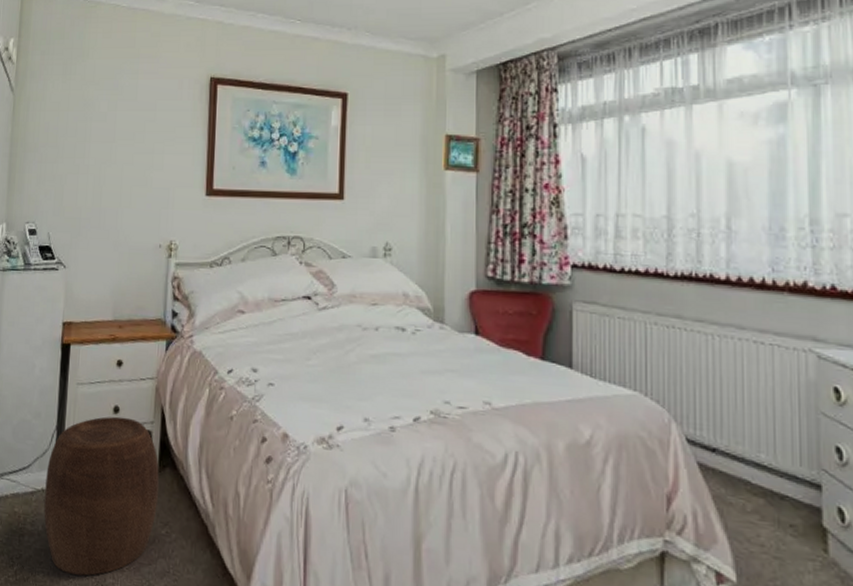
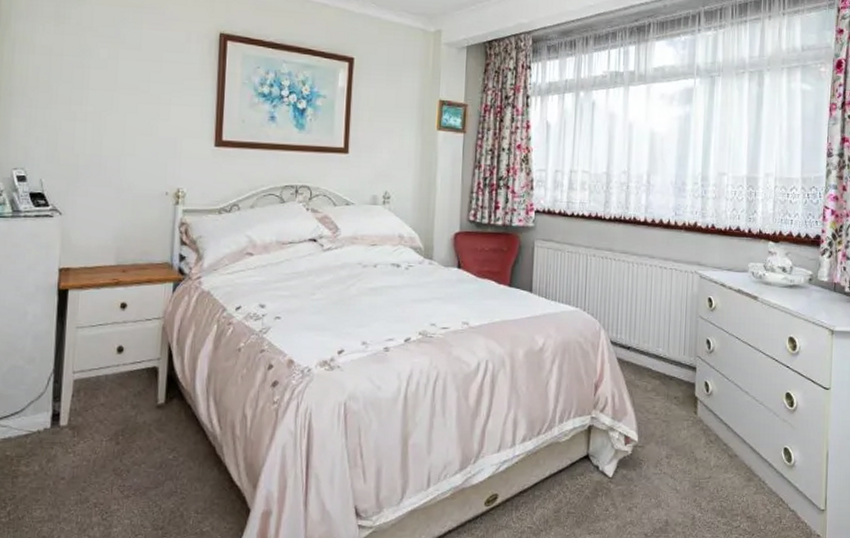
stool: present [44,416,159,576] -> none [40,356,166,506]

